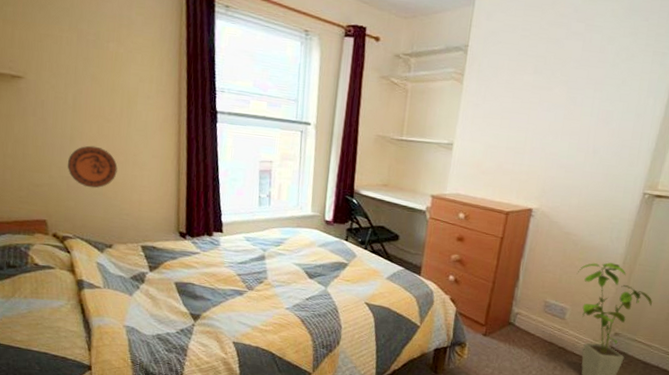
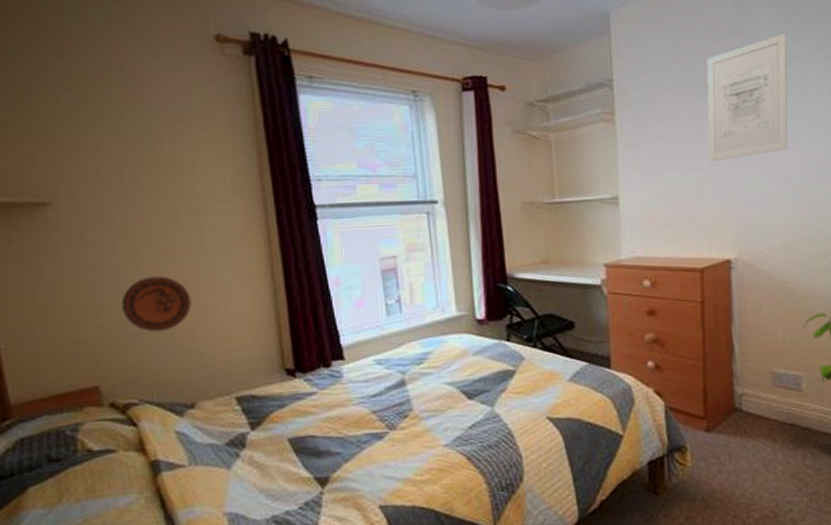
wall art: none [533,27,624,128] -> present [707,33,788,162]

